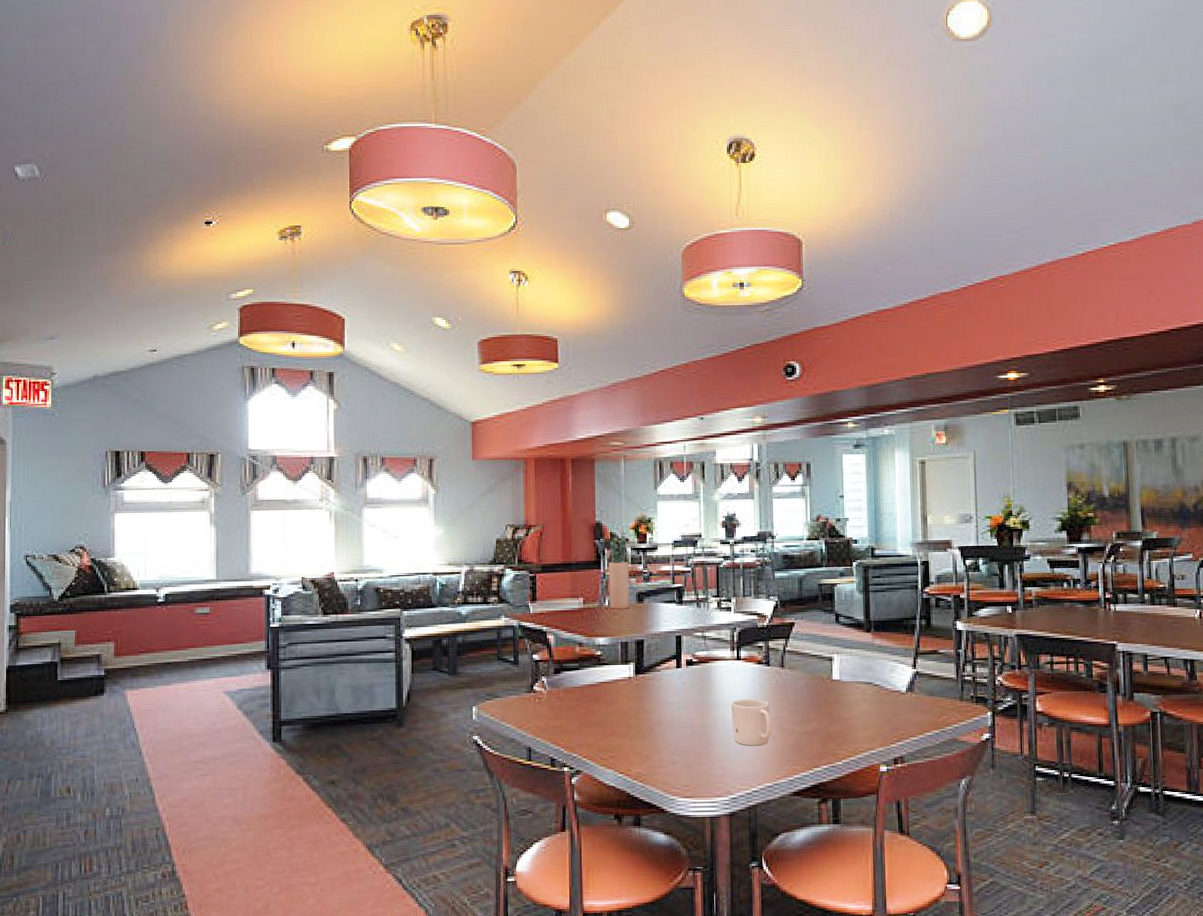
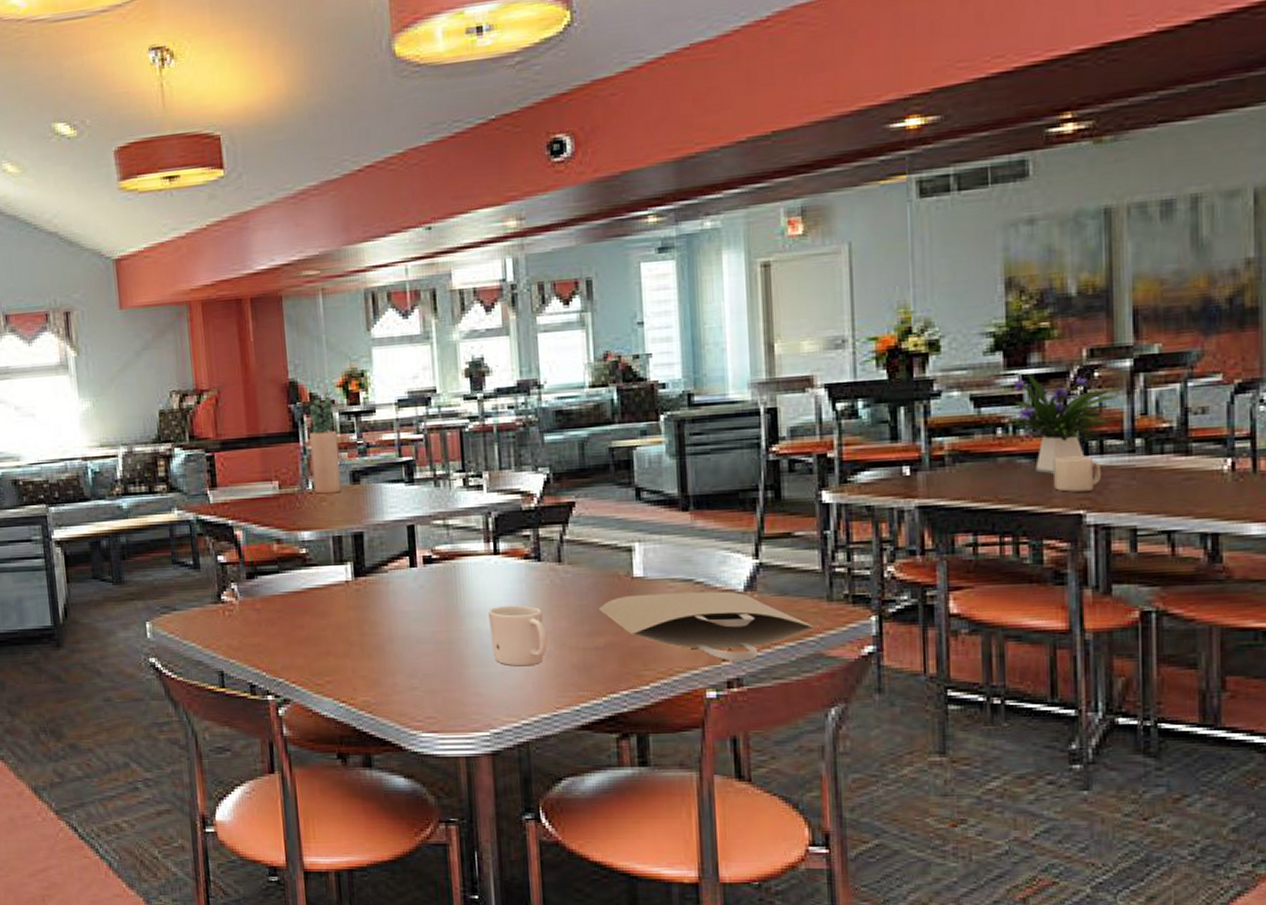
tote bag: none [809,692,952,744] -> present [599,591,816,662]
flower arrangement: none [1064,546,1134,615] -> present [997,372,1117,474]
mug: none [1096,603,1126,628] -> present [1052,455,1102,492]

